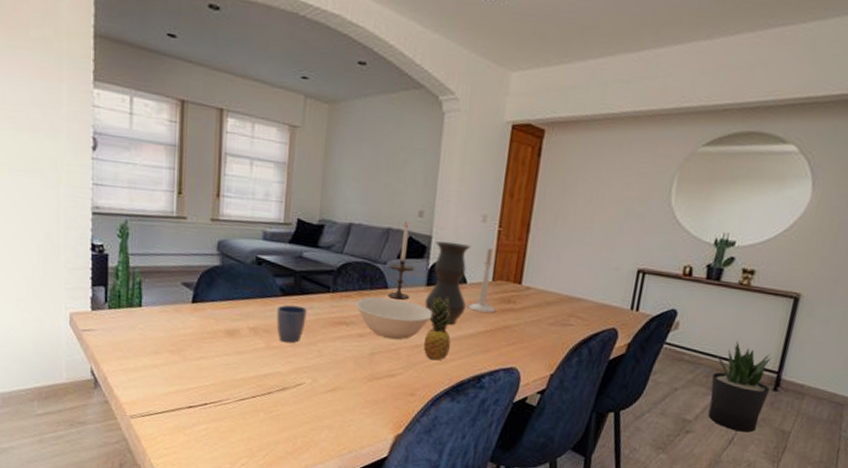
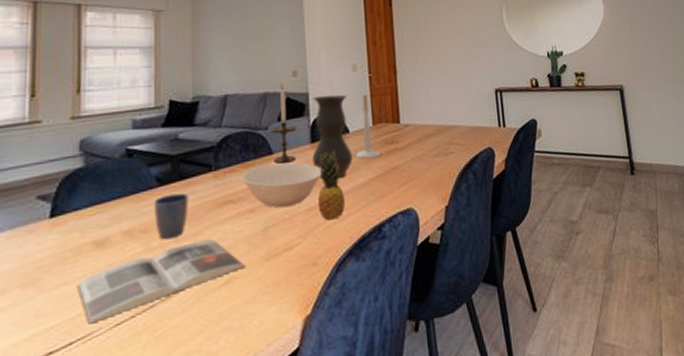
magazine: none [212,350,350,394] -> present [77,239,245,324]
planter: present [707,341,772,433] -> none [578,136,630,221]

